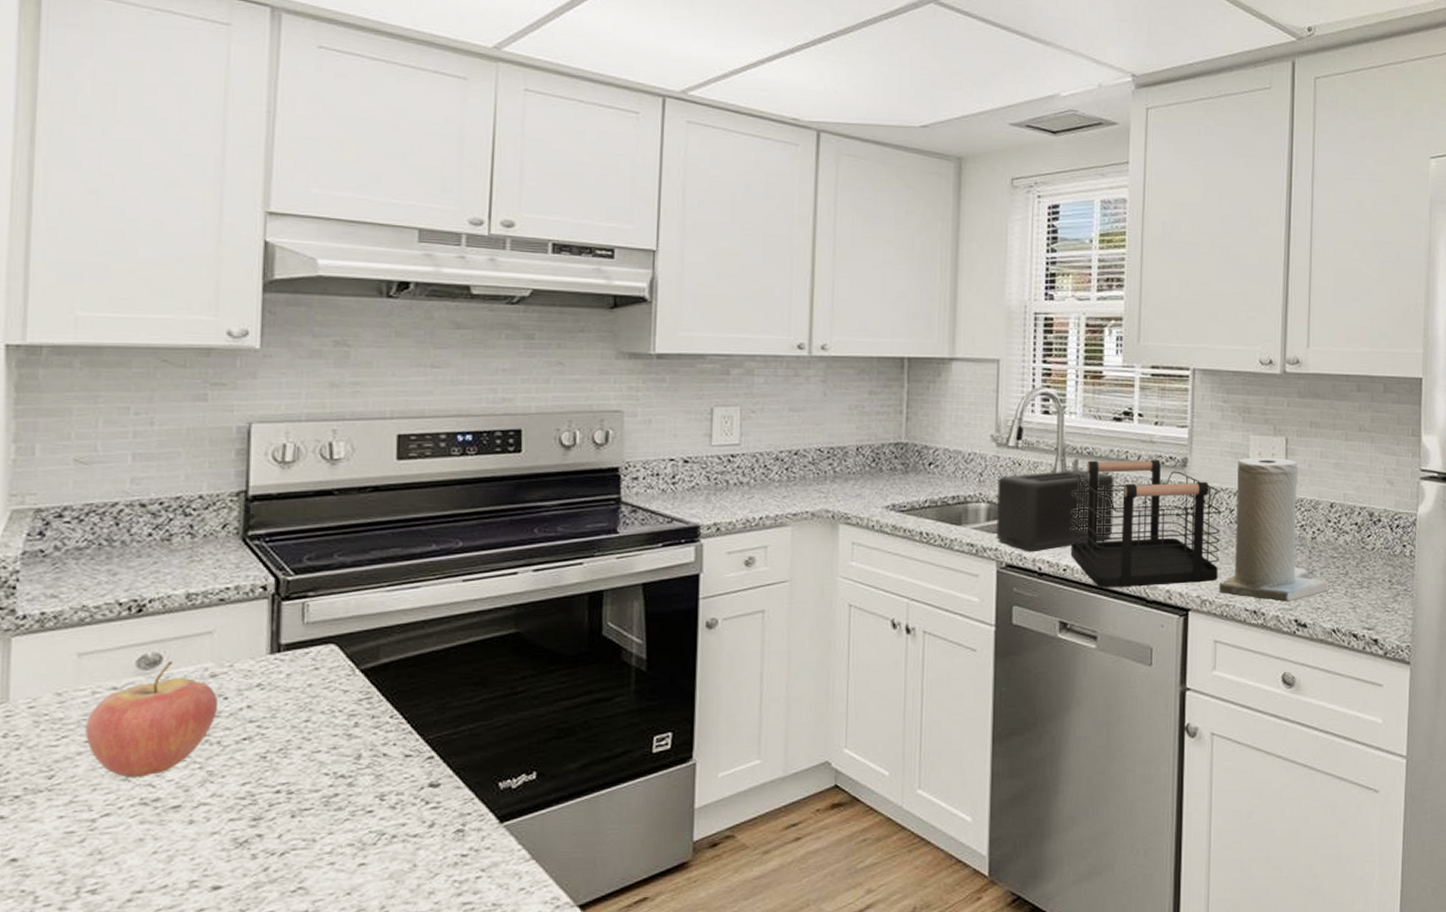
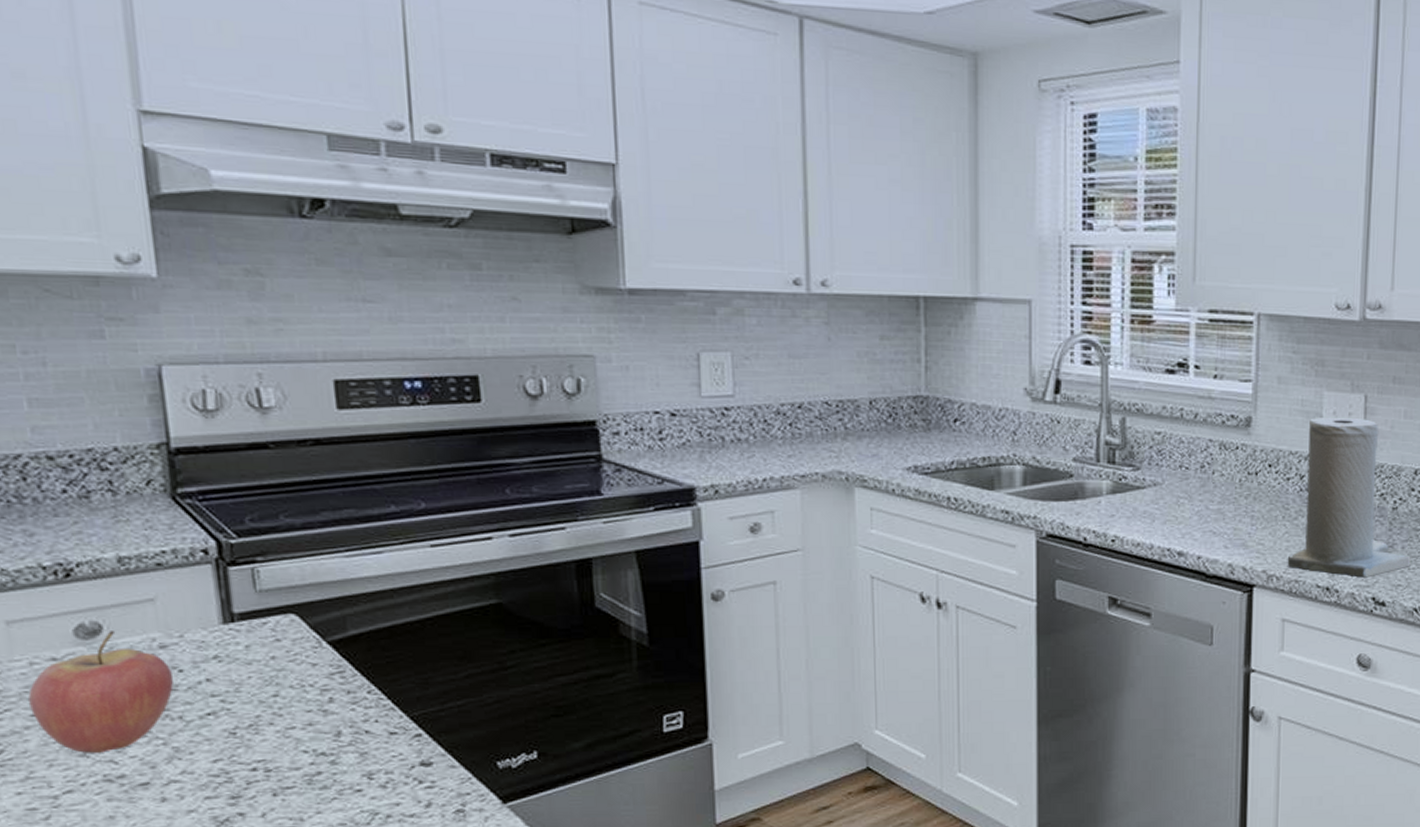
toaster: present [996,470,1114,552] -> none [1033,429,1168,521]
dish rack: present [1070,460,1221,588] -> none [1119,418,1290,561]

